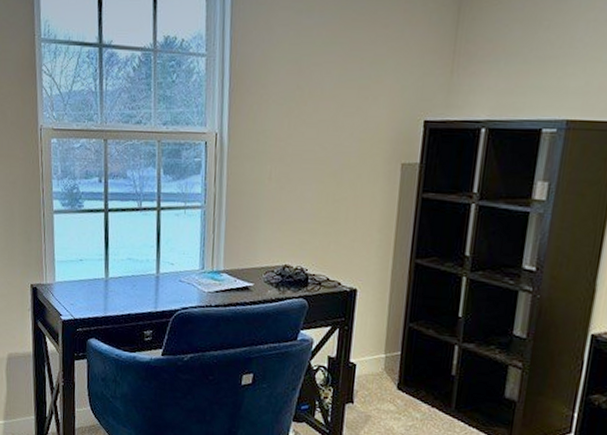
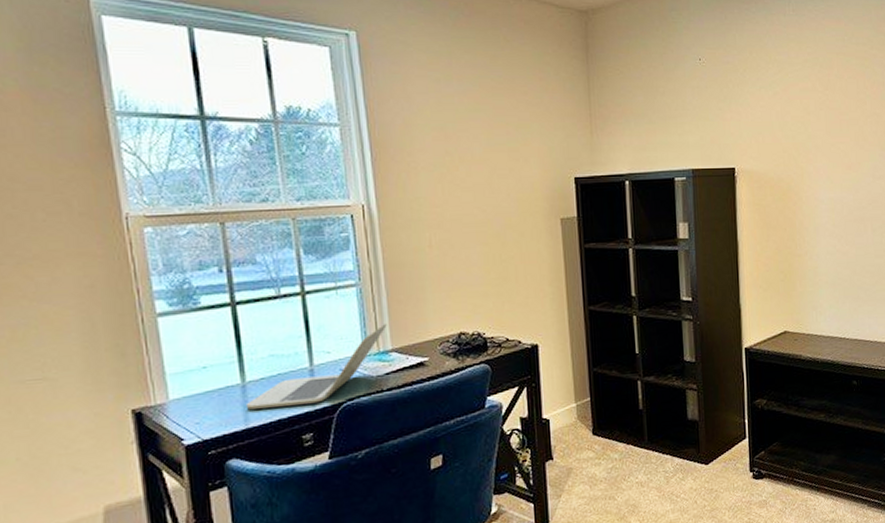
laptop: none [106,246,222,306] -> present [245,324,387,410]

